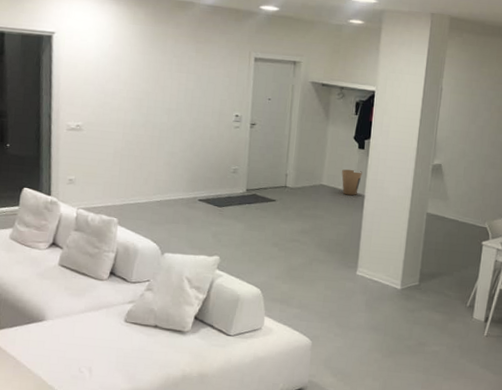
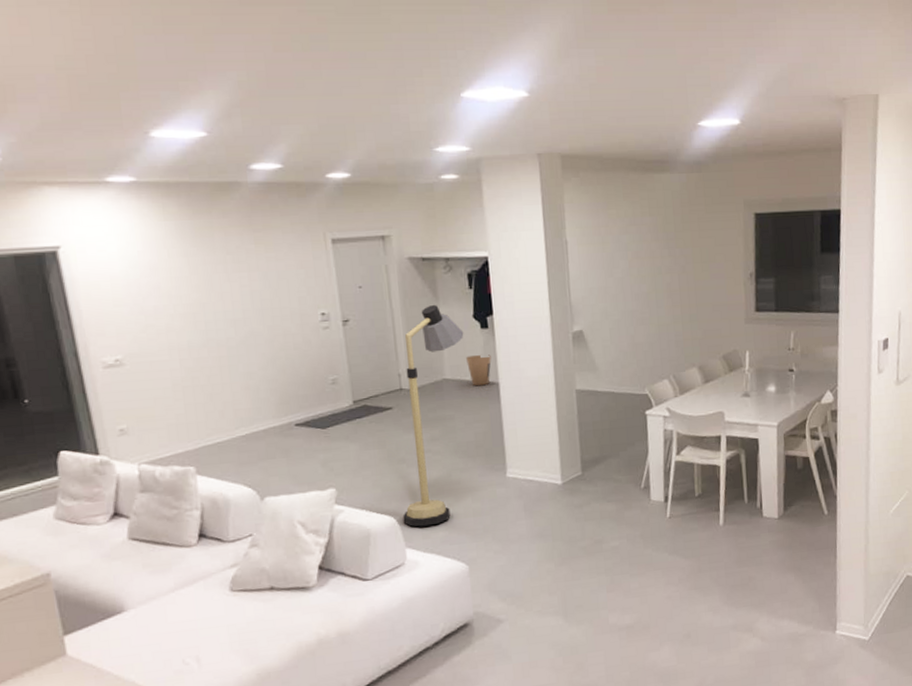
floor lamp: none [267,122,344,302] -> present [402,304,464,527]

